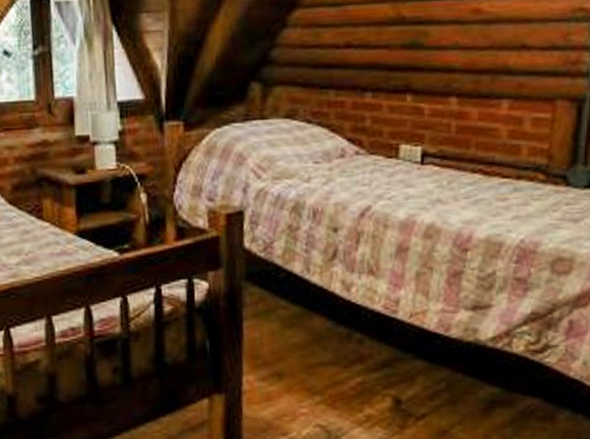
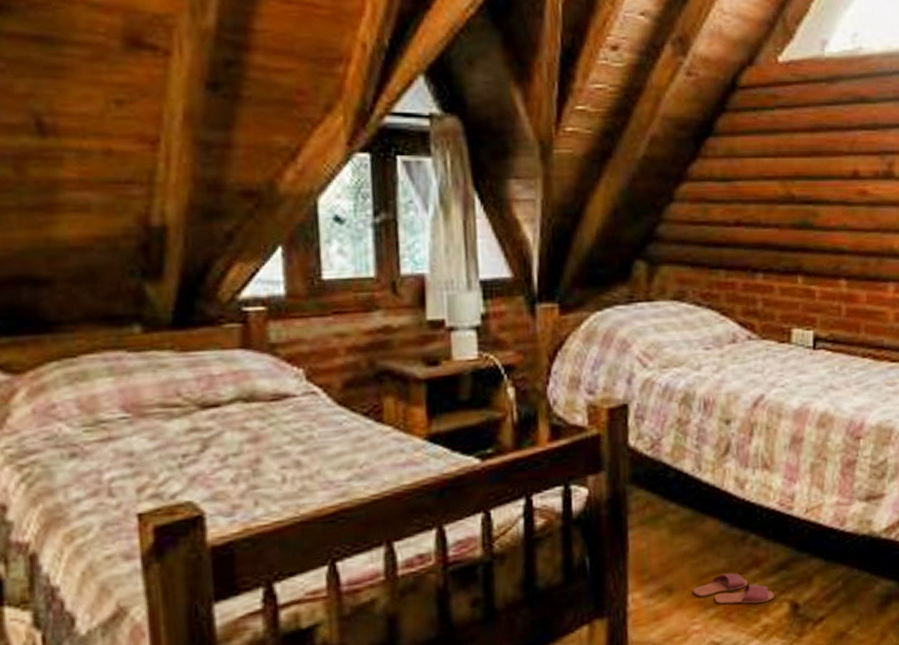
slippers: none [301,366,378,395] -> present [693,573,775,605]

